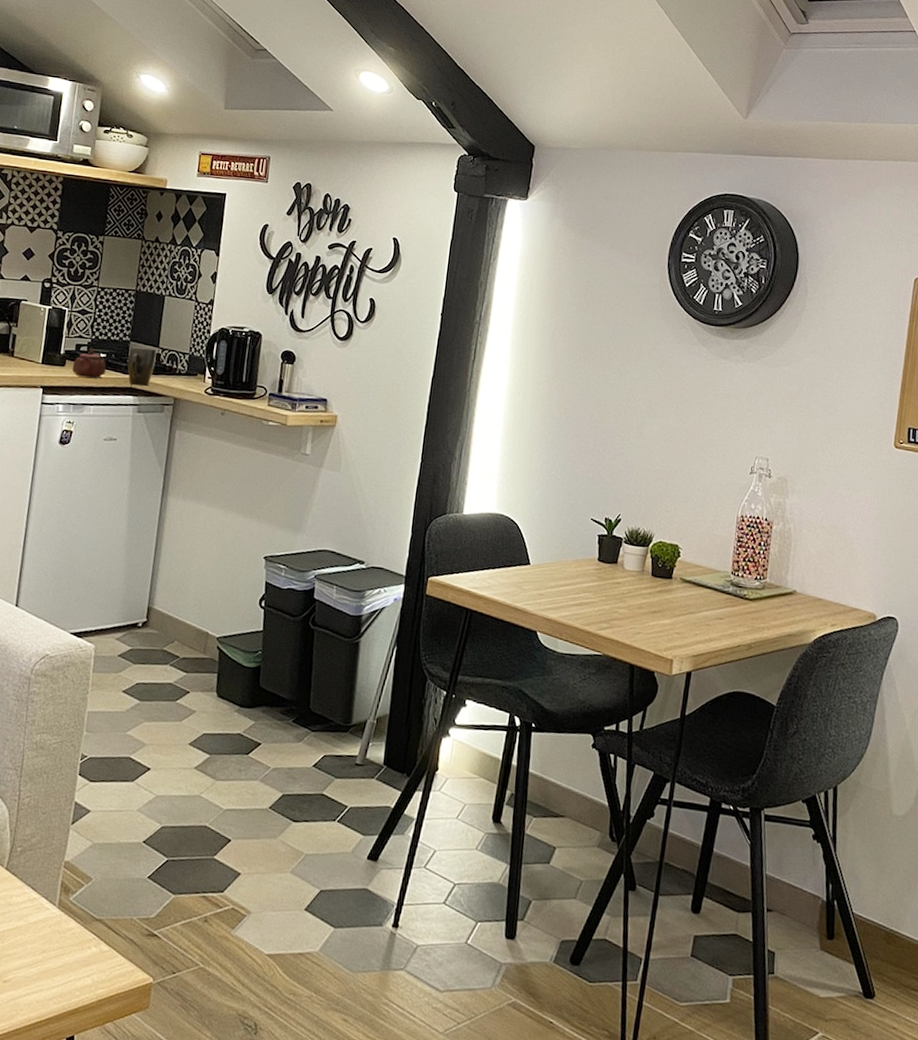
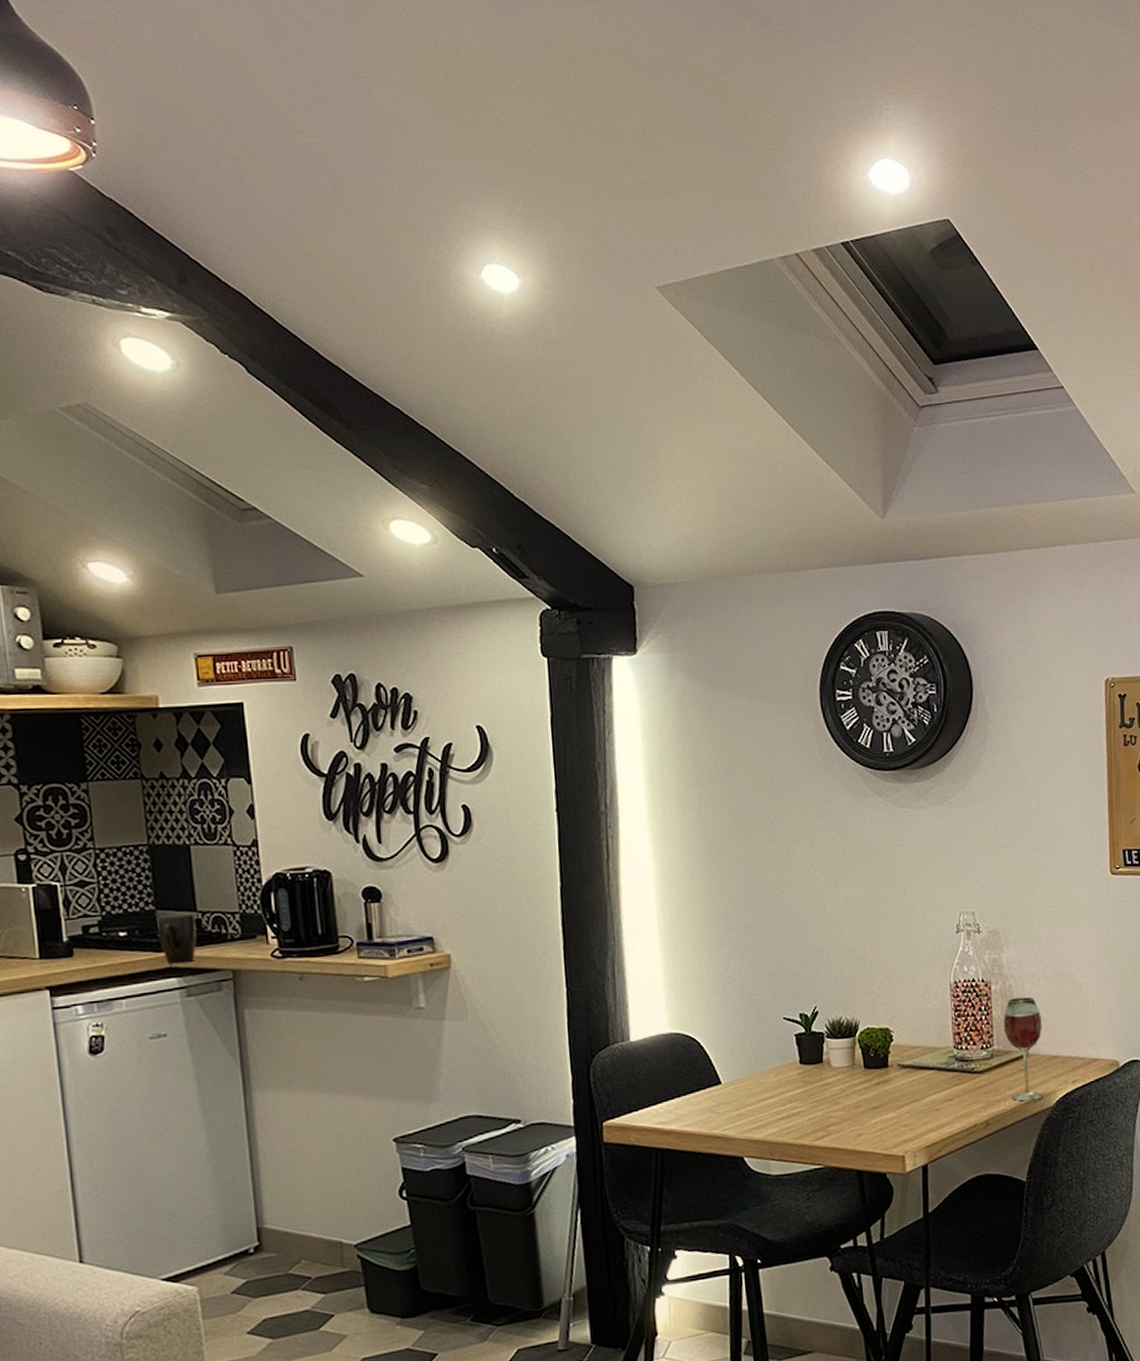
teapot: present [72,347,107,378] -> none [83,926,132,966]
wineglass: none [774,540,813,635] -> present [1003,997,1044,1102]

